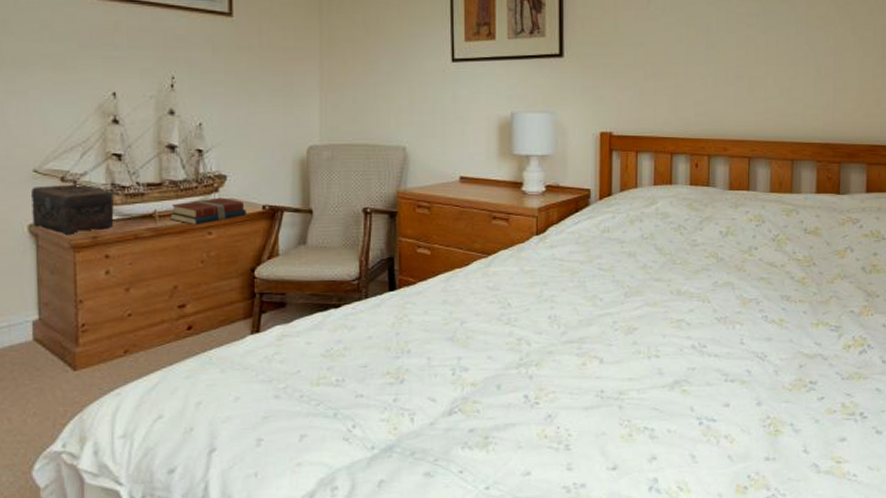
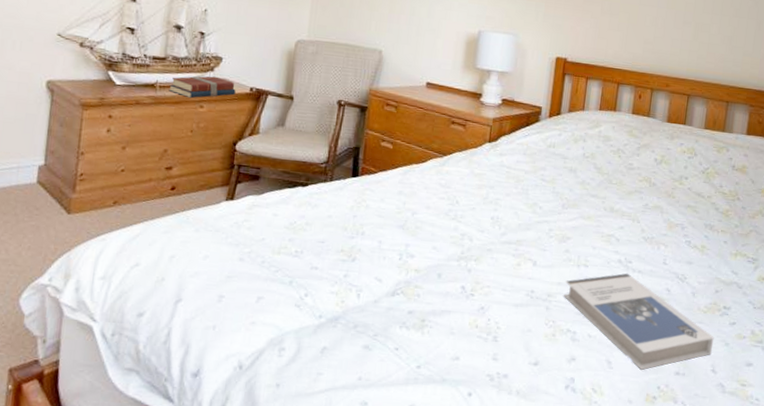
decorative box: present [31,184,114,236] -> none [50,48,123,94]
hardback book: none [636,358,803,460] -> present [563,273,714,370]

